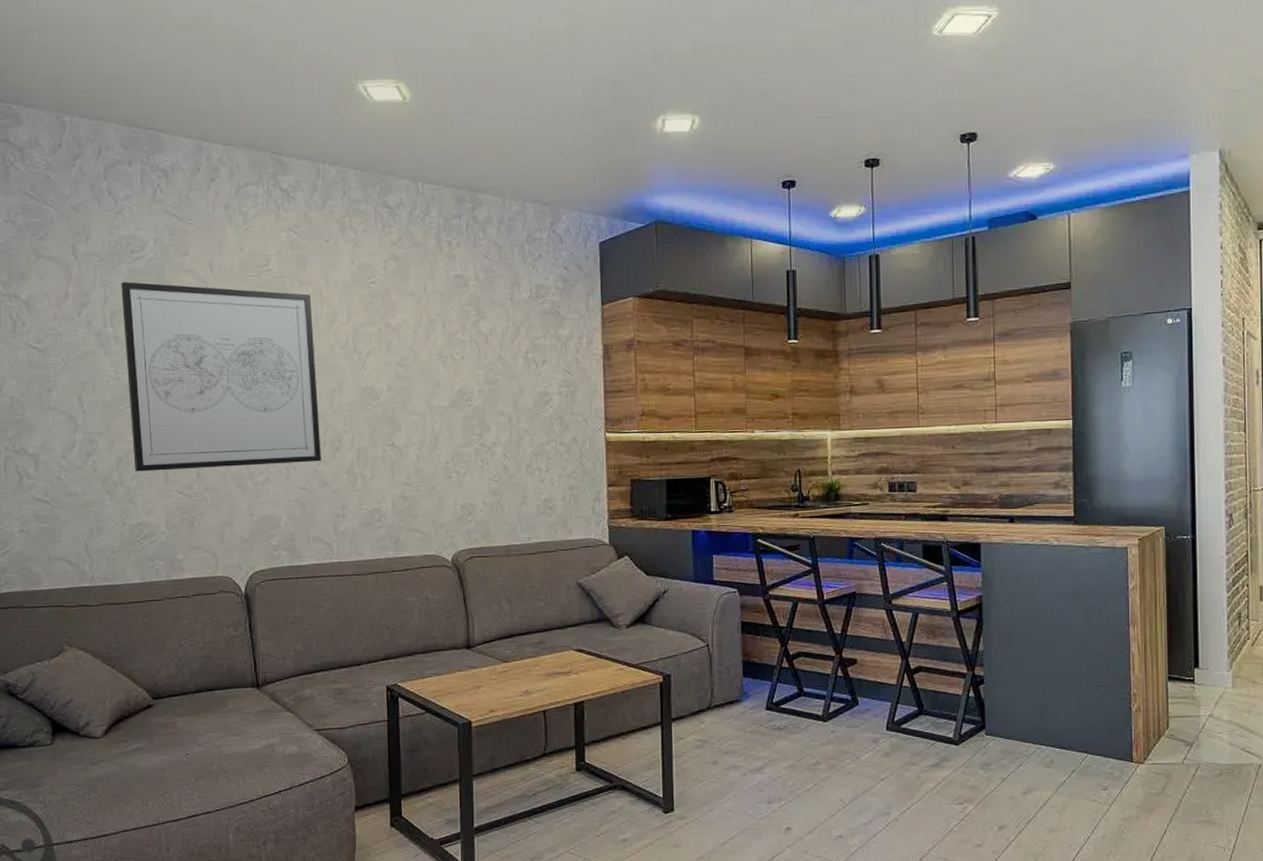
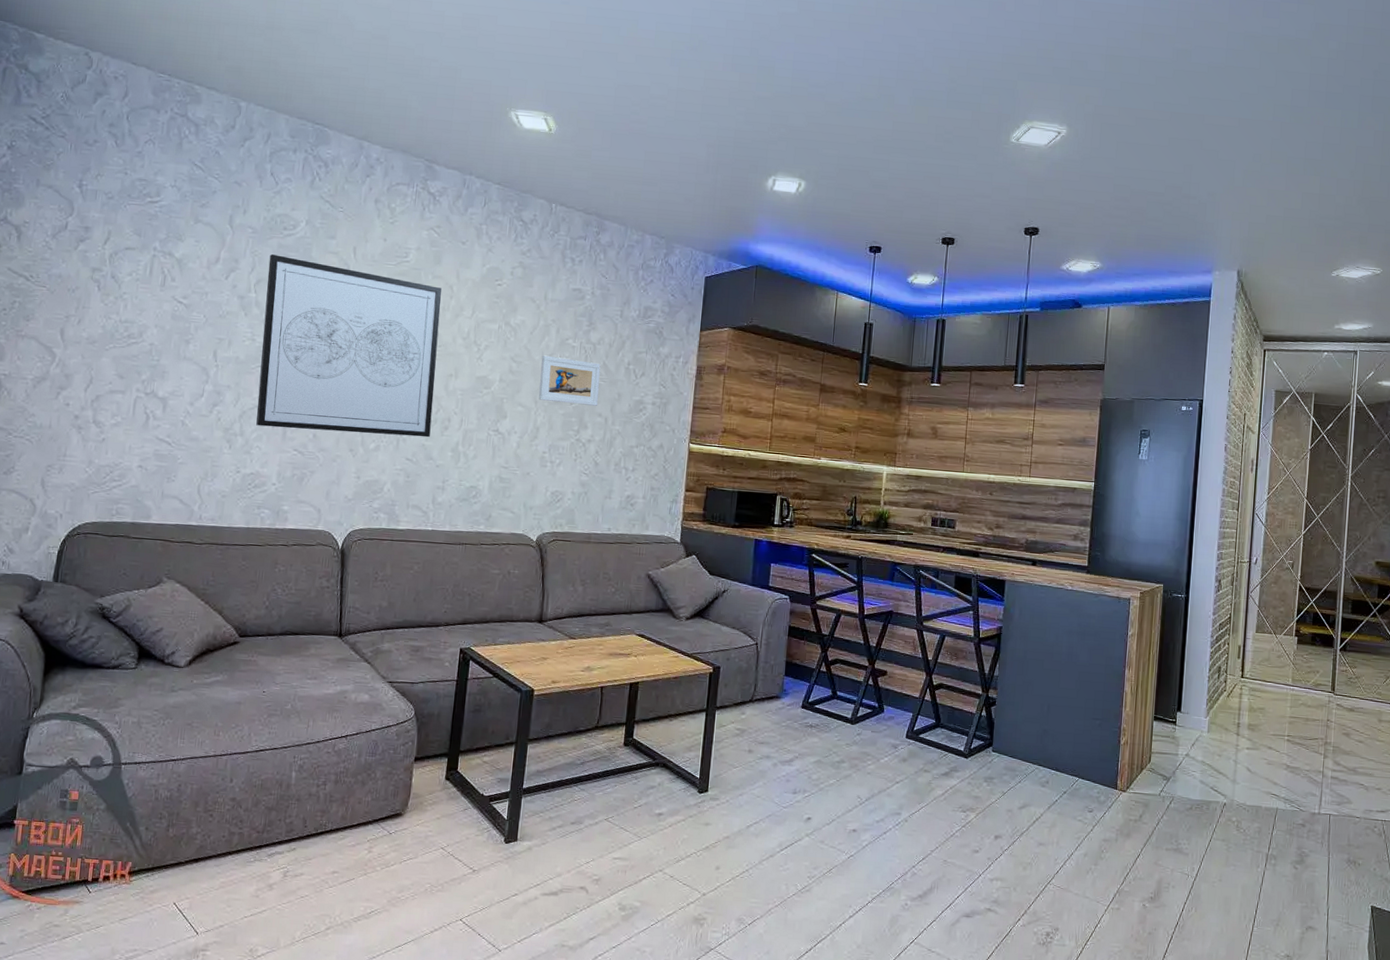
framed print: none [429,354,498,406] -> present [539,355,601,406]

